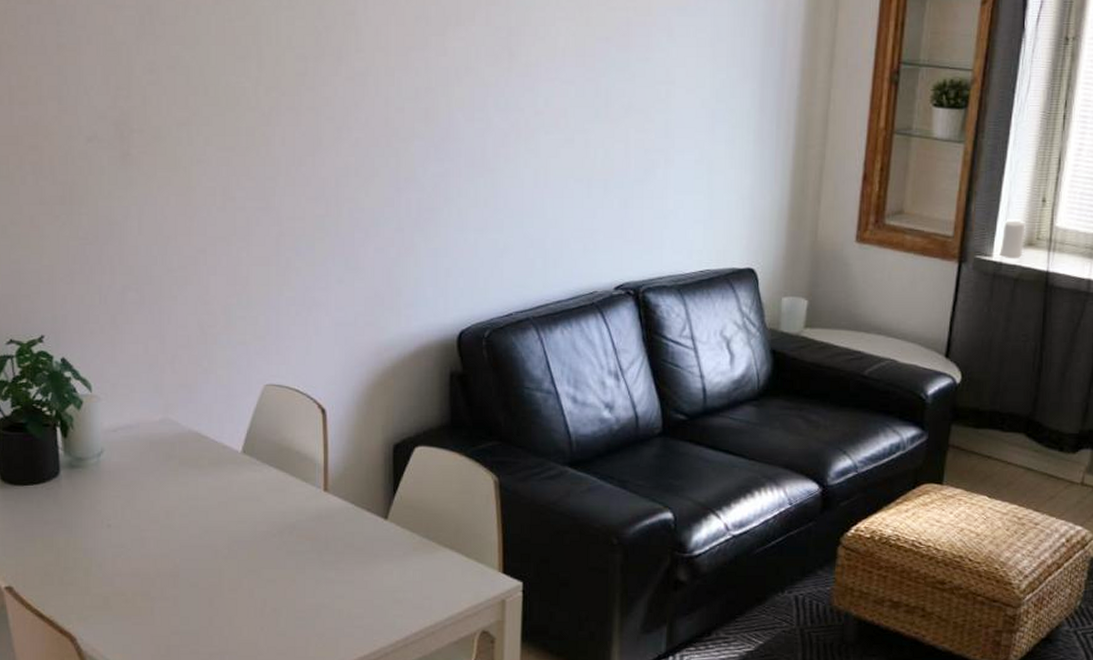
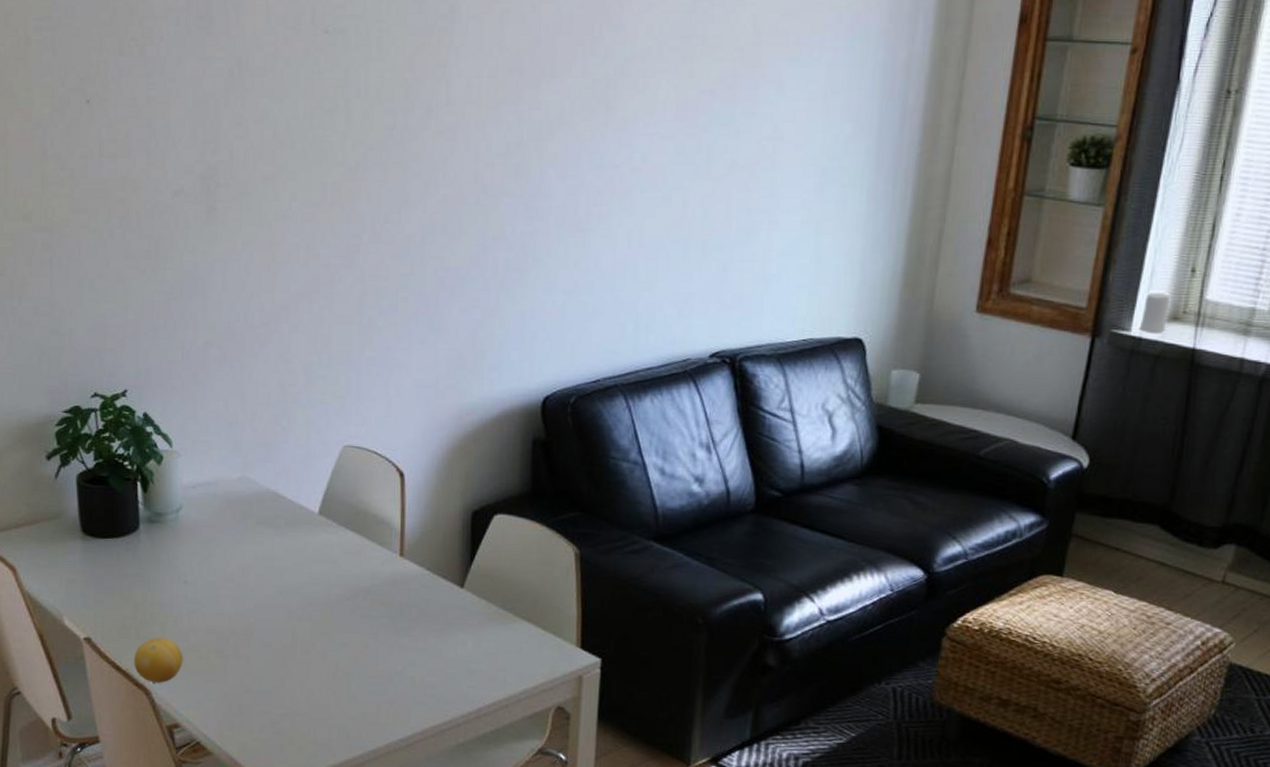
fruit: none [58,583,108,629] -> present [134,637,183,684]

